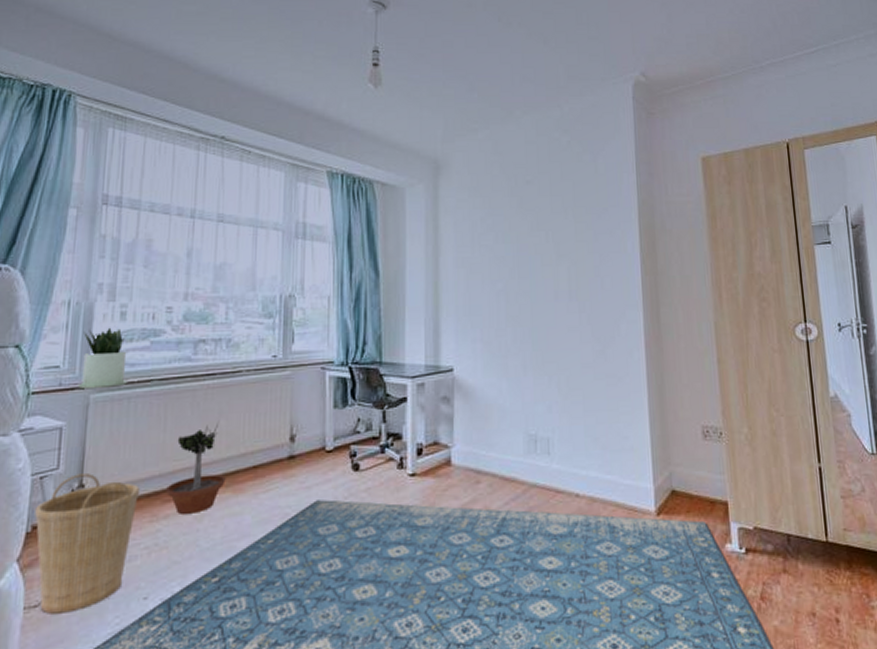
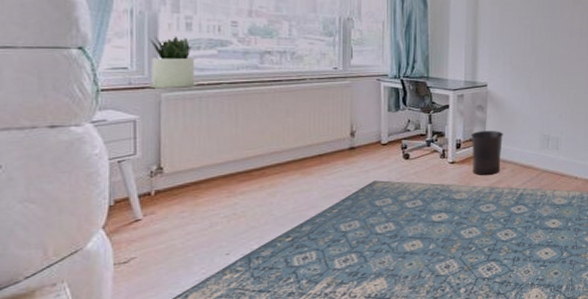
basket: present [35,473,141,614] -> none [116,159,217,268]
potted tree: present [166,421,226,514] -> none [241,119,295,191]
waste bin: none [435,430,477,492] -> present [471,131,504,175]

